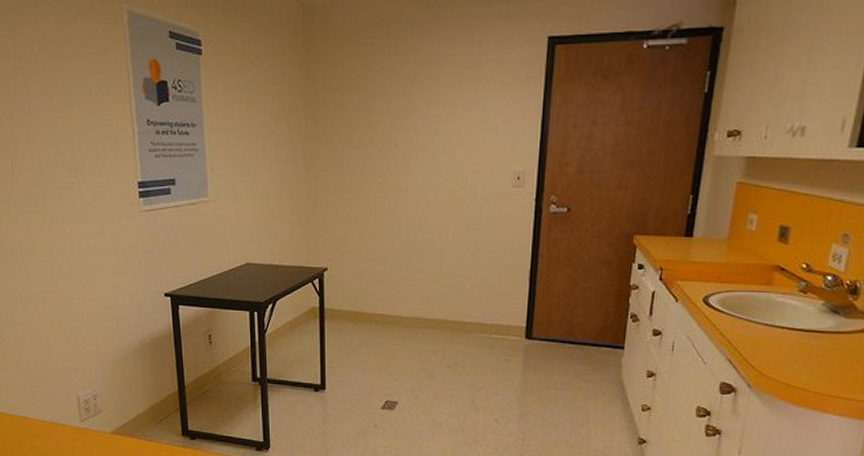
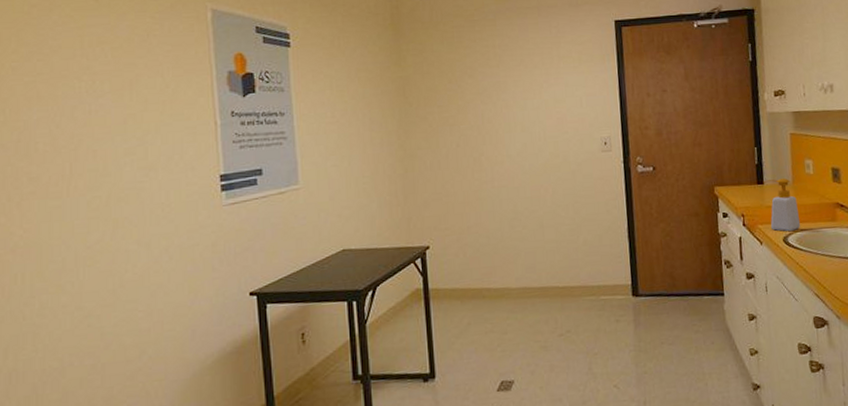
soap bottle: none [691,232,729,292] -> present [764,178,801,232]

